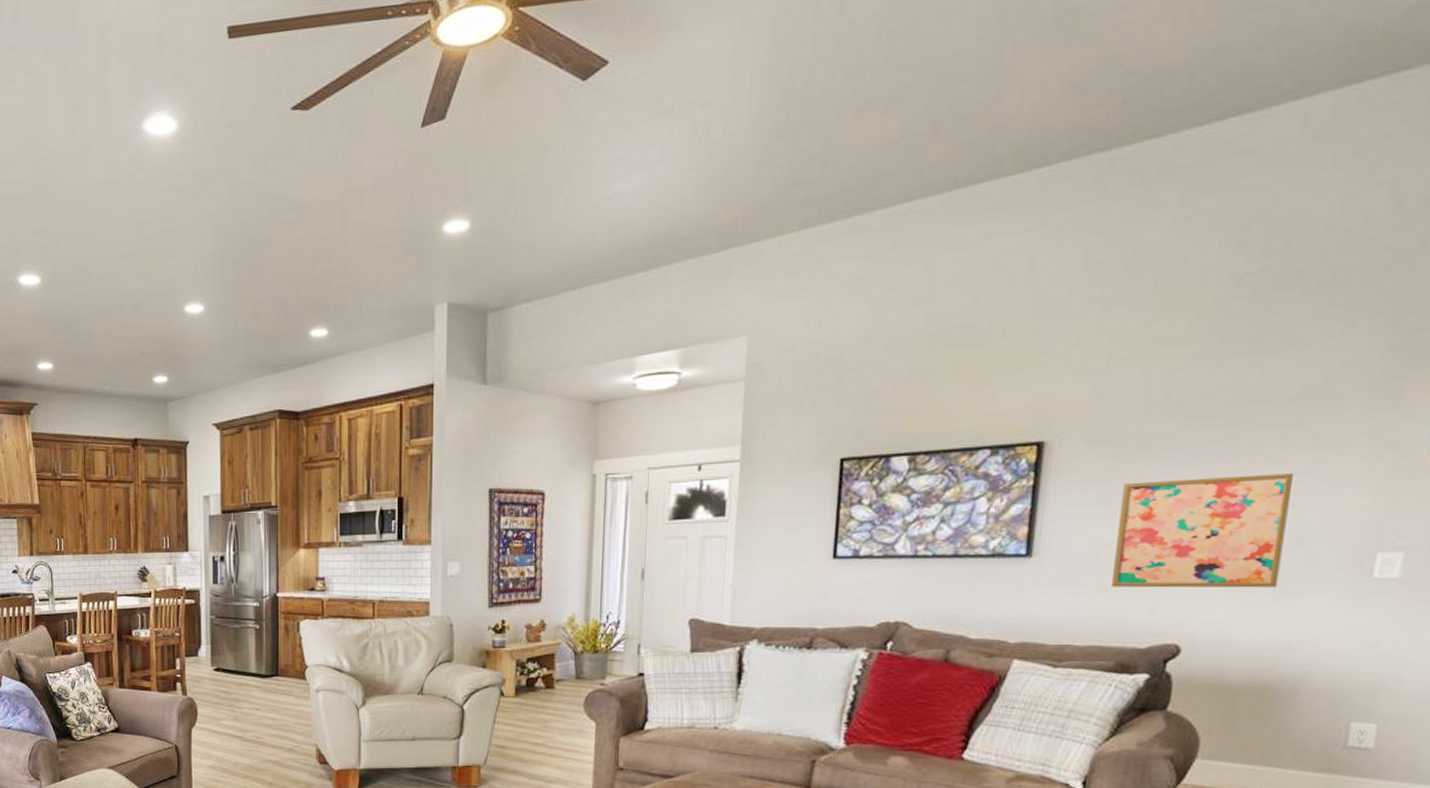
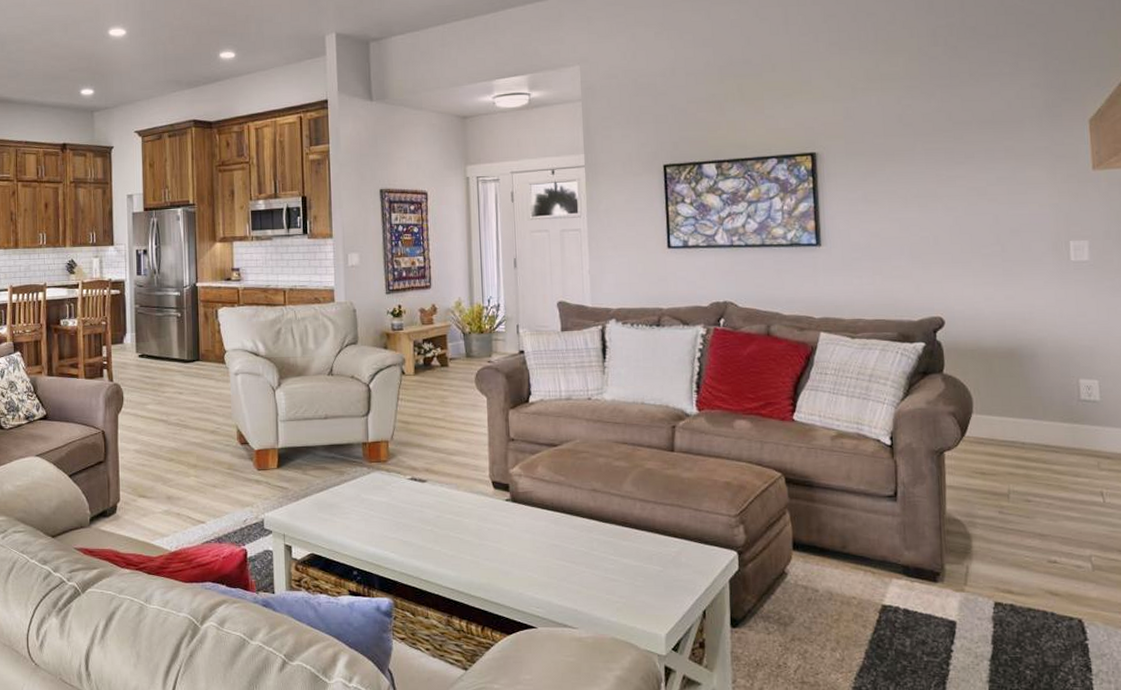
wall art: present [1112,473,1293,588] -> none [879,179,1005,271]

